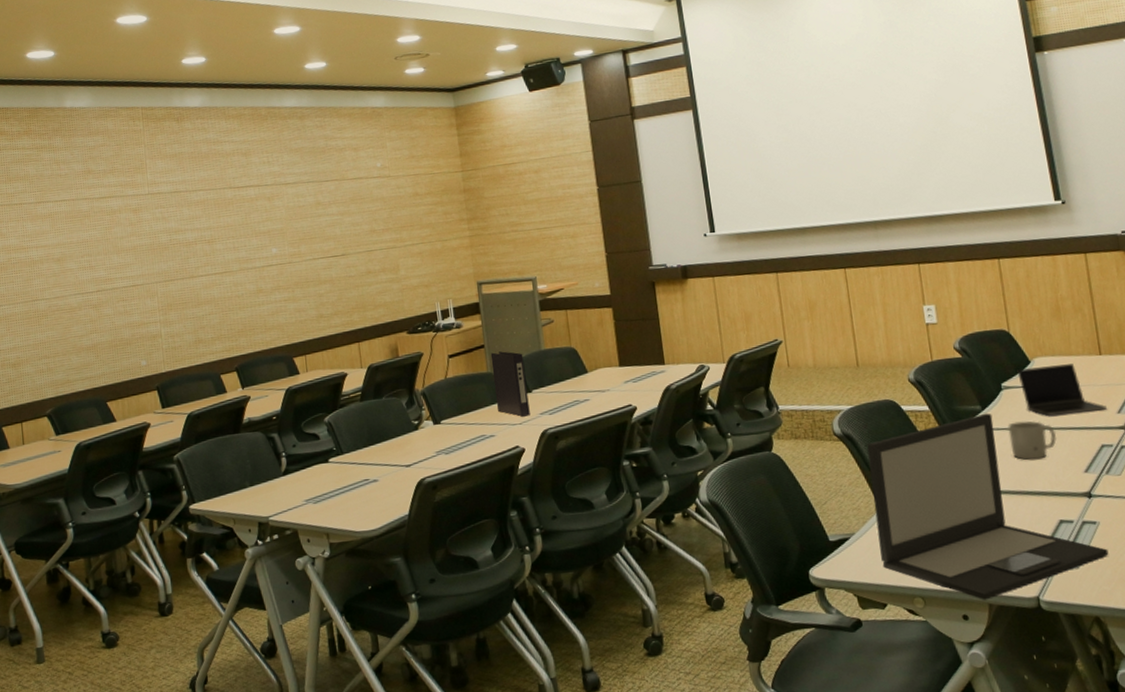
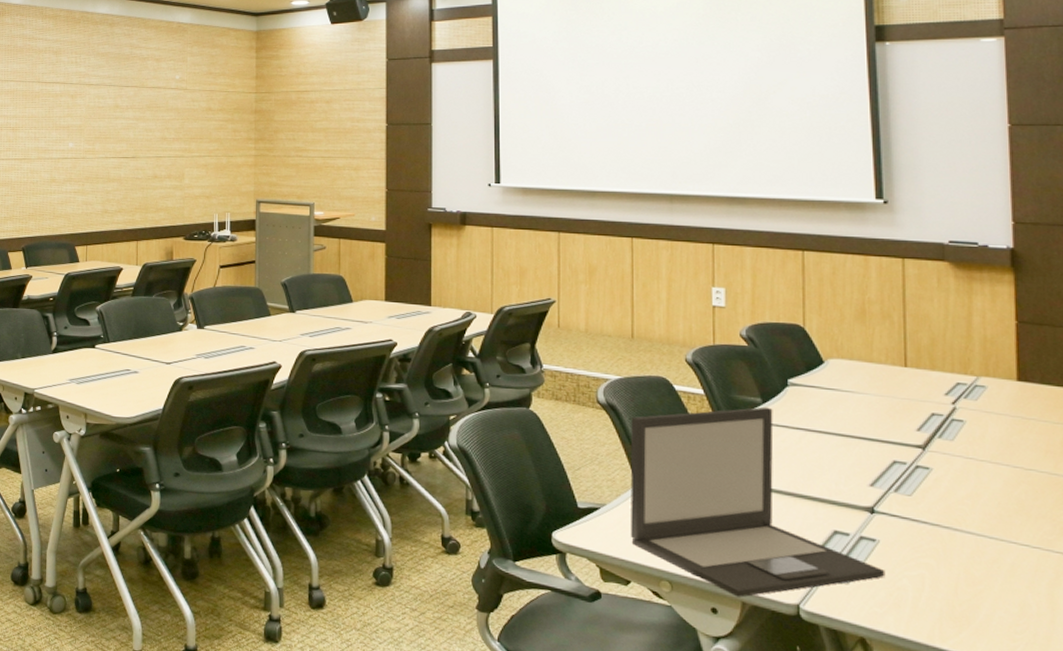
binder: present [490,351,530,417] -> none [259,269,292,335]
mug: present [1007,420,1057,461] -> none [789,421,843,465]
laptop computer: present [1017,364,1107,417] -> none [807,367,905,425]

